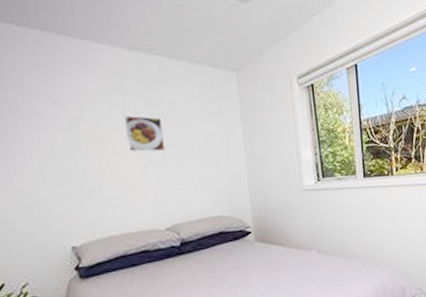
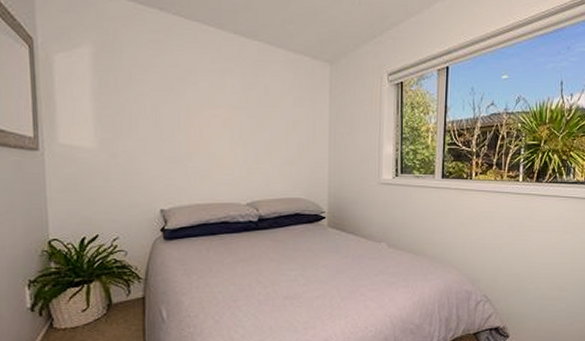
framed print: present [124,116,165,152] -> none [222,95,255,132]

